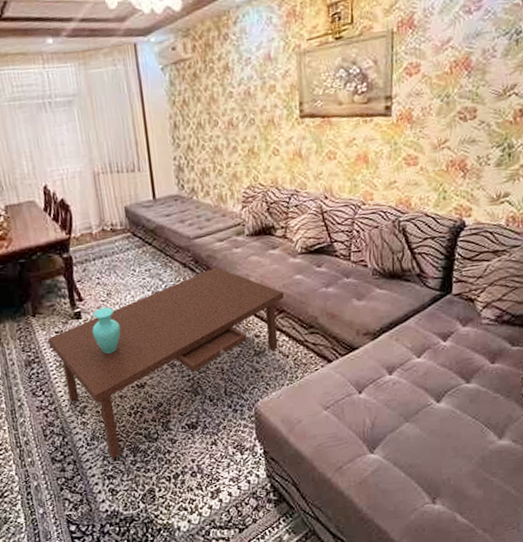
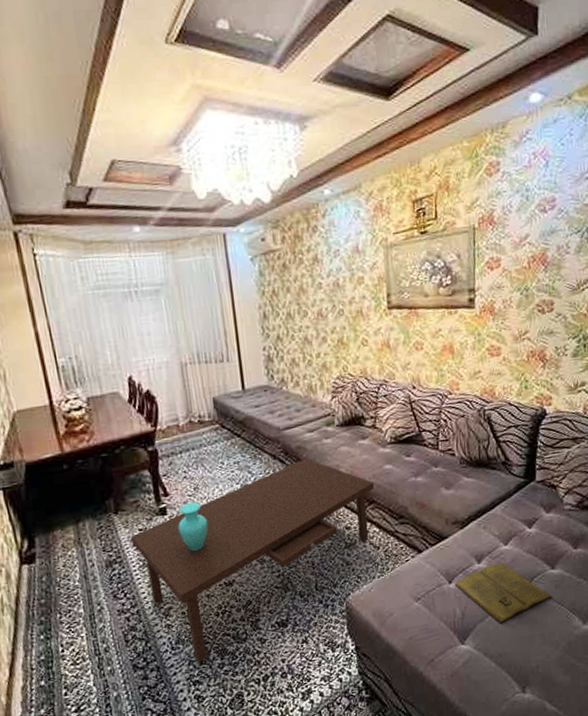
book: none [364,374,466,436] -> present [454,562,552,624]

